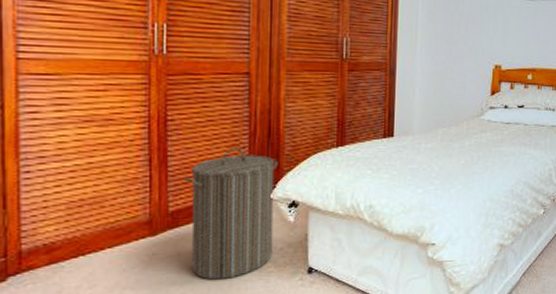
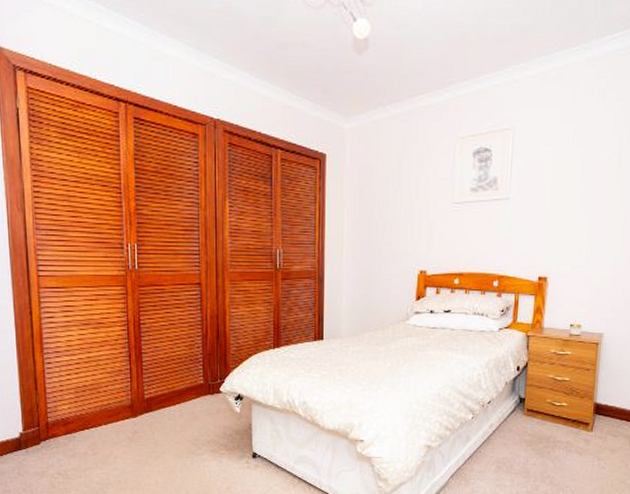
laundry hamper: present [183,147,278,280] -> none [154,347,226,457]

